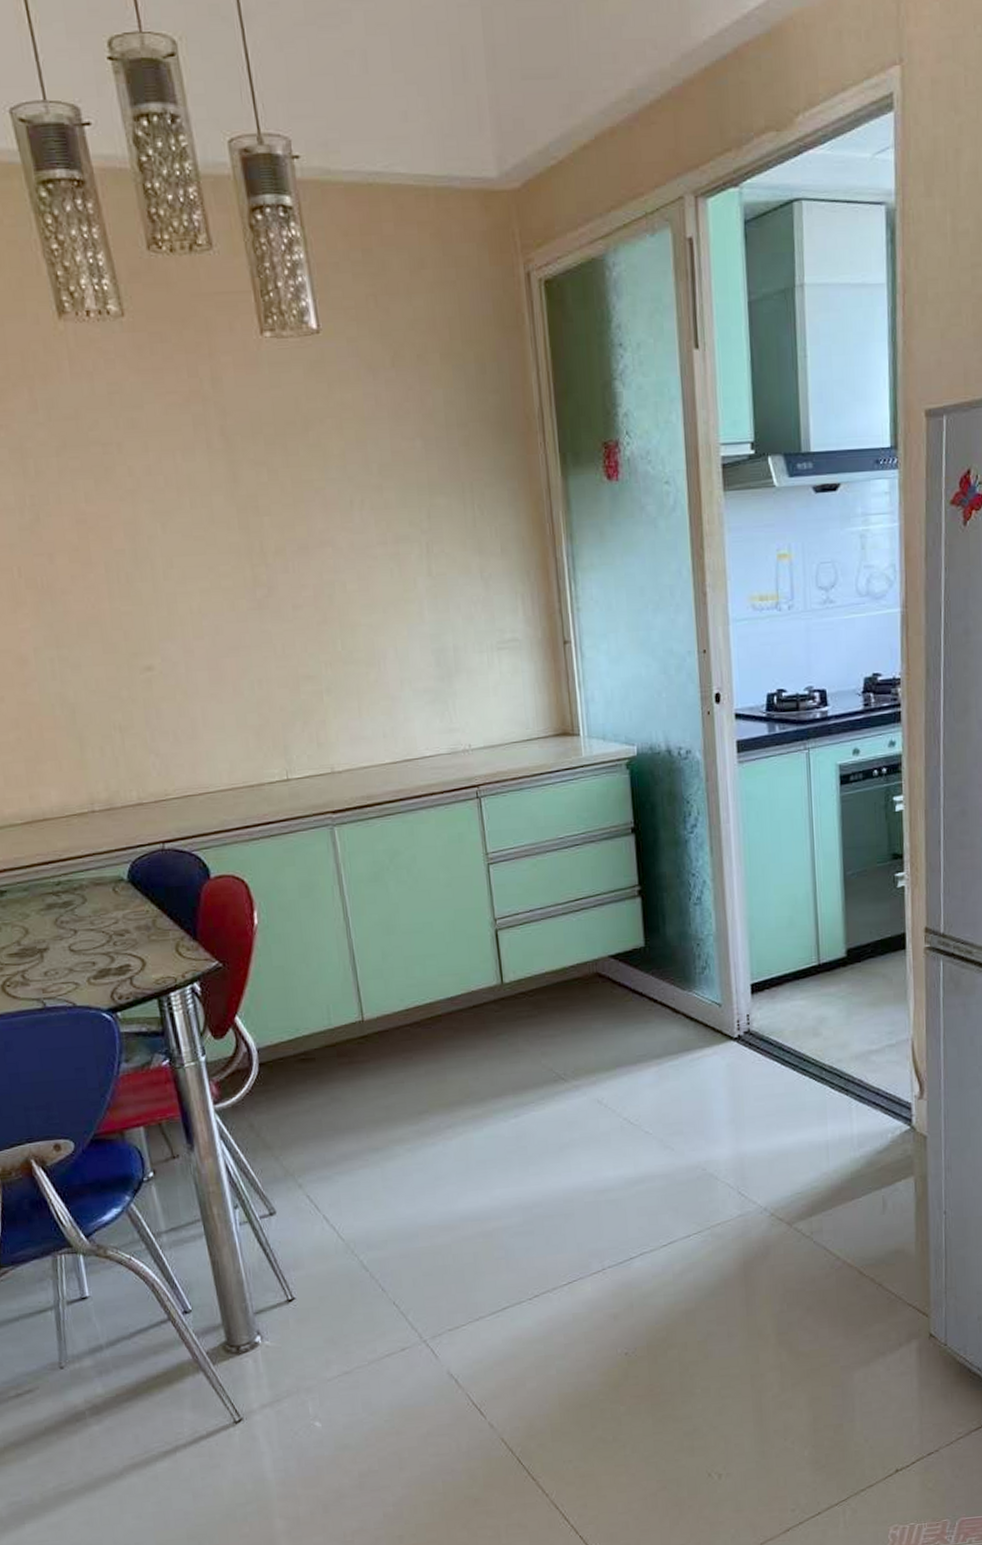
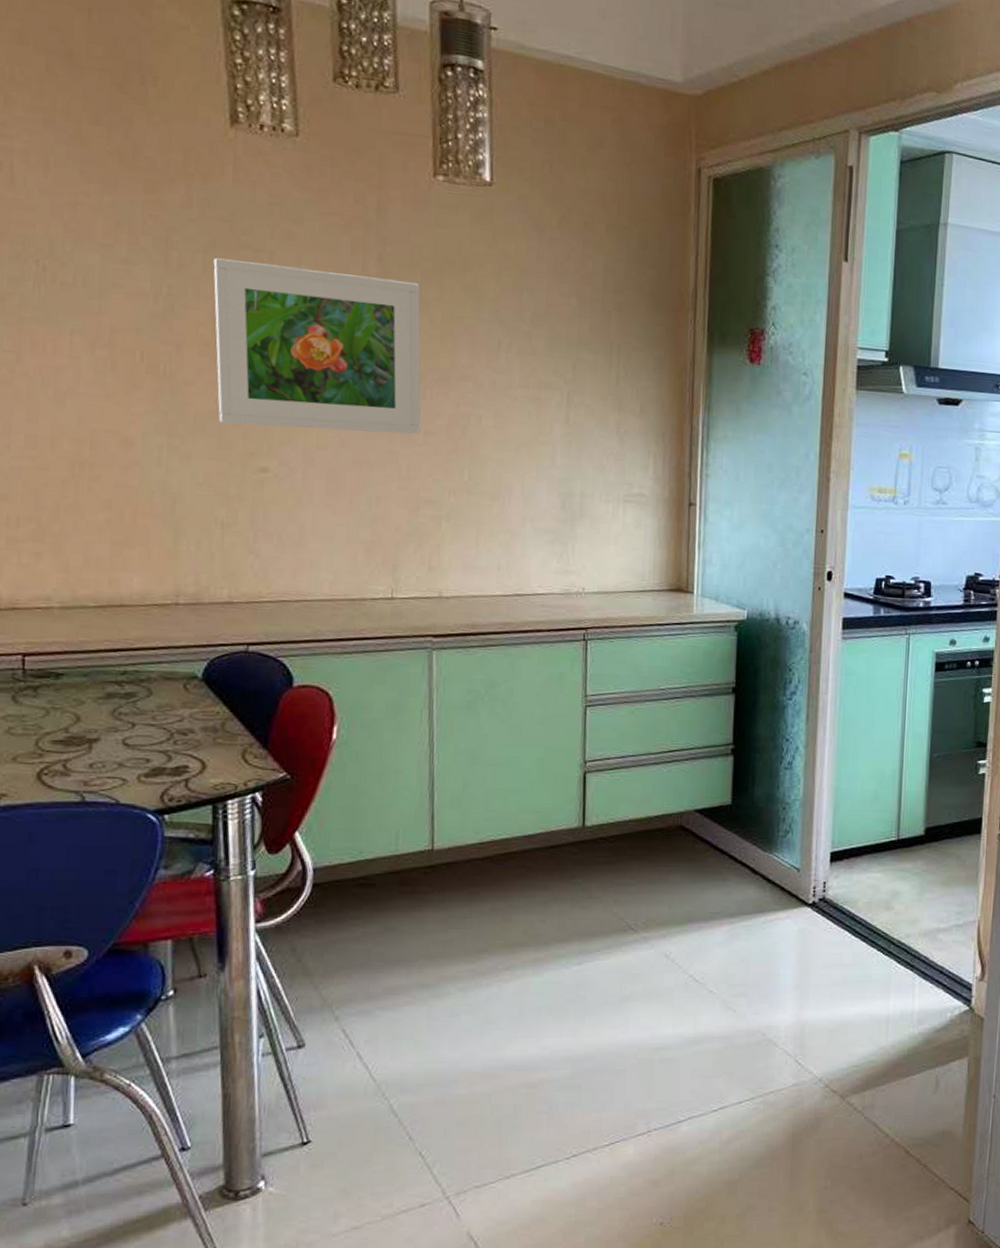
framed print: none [67,452,289,627] -> present [213,257,421,434]

